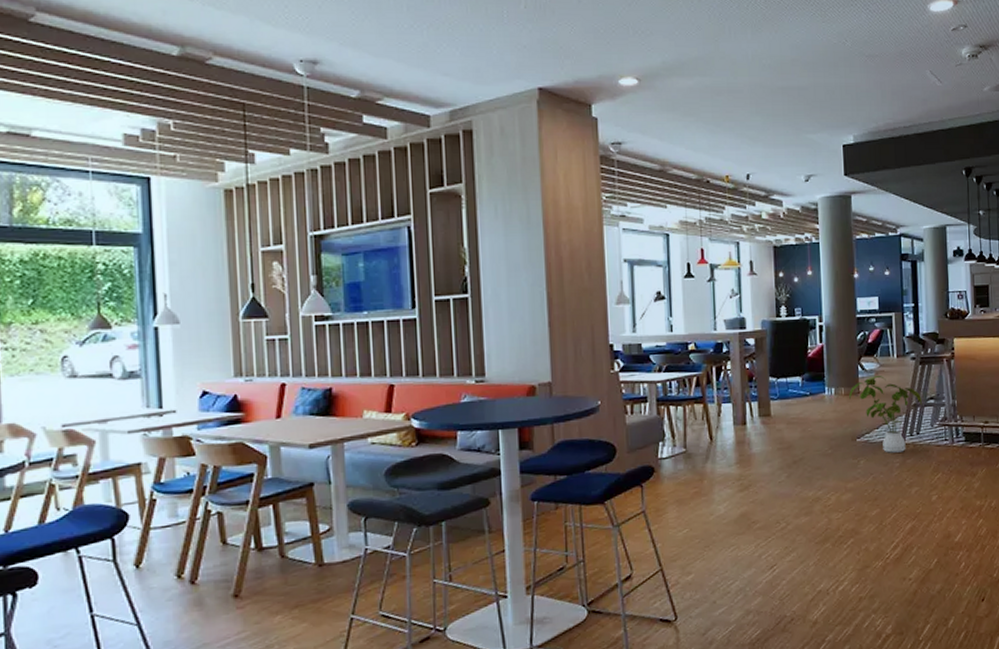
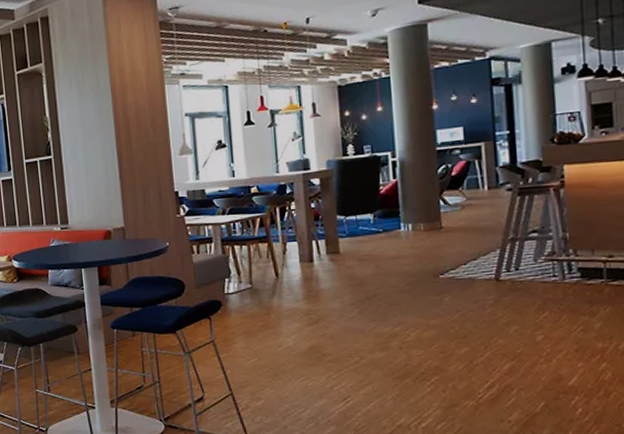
house plant: present [849,375,922,453] -> none [429,208,521,290]

